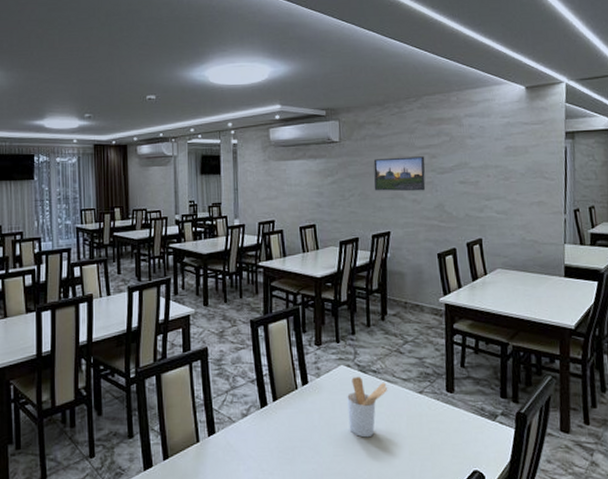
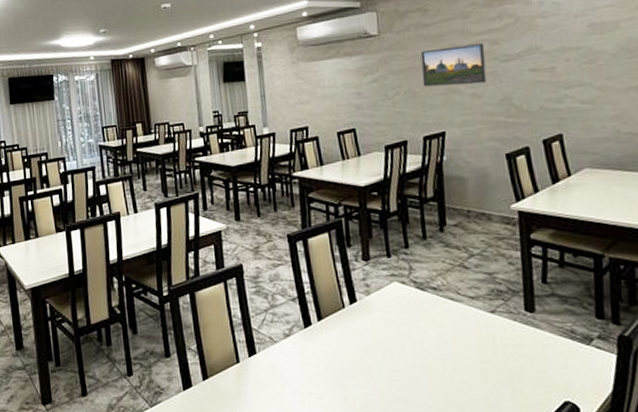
utensil holder: present [347,376,388,438] -> none [403,293,452,362]

